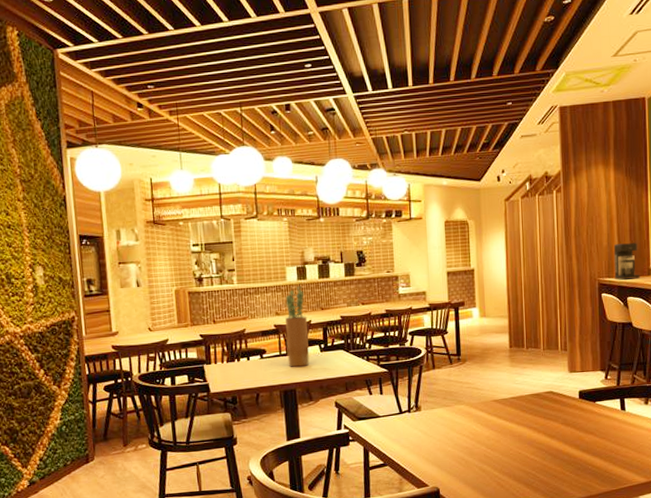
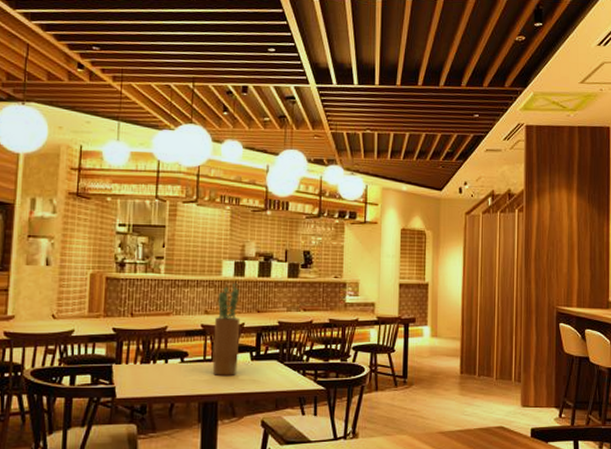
coffee maker: present [613,243,641,280] -> none [573,272,599,311]

